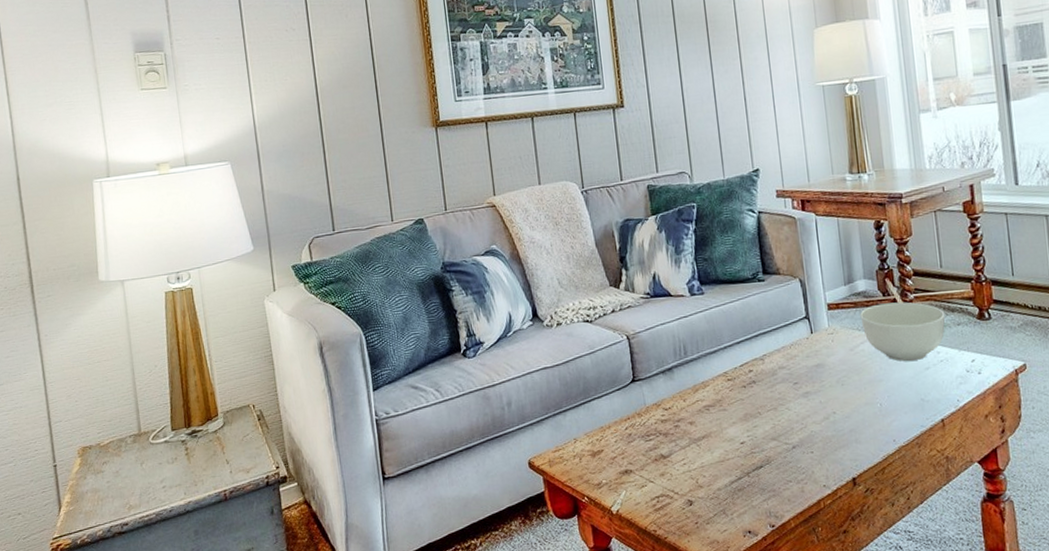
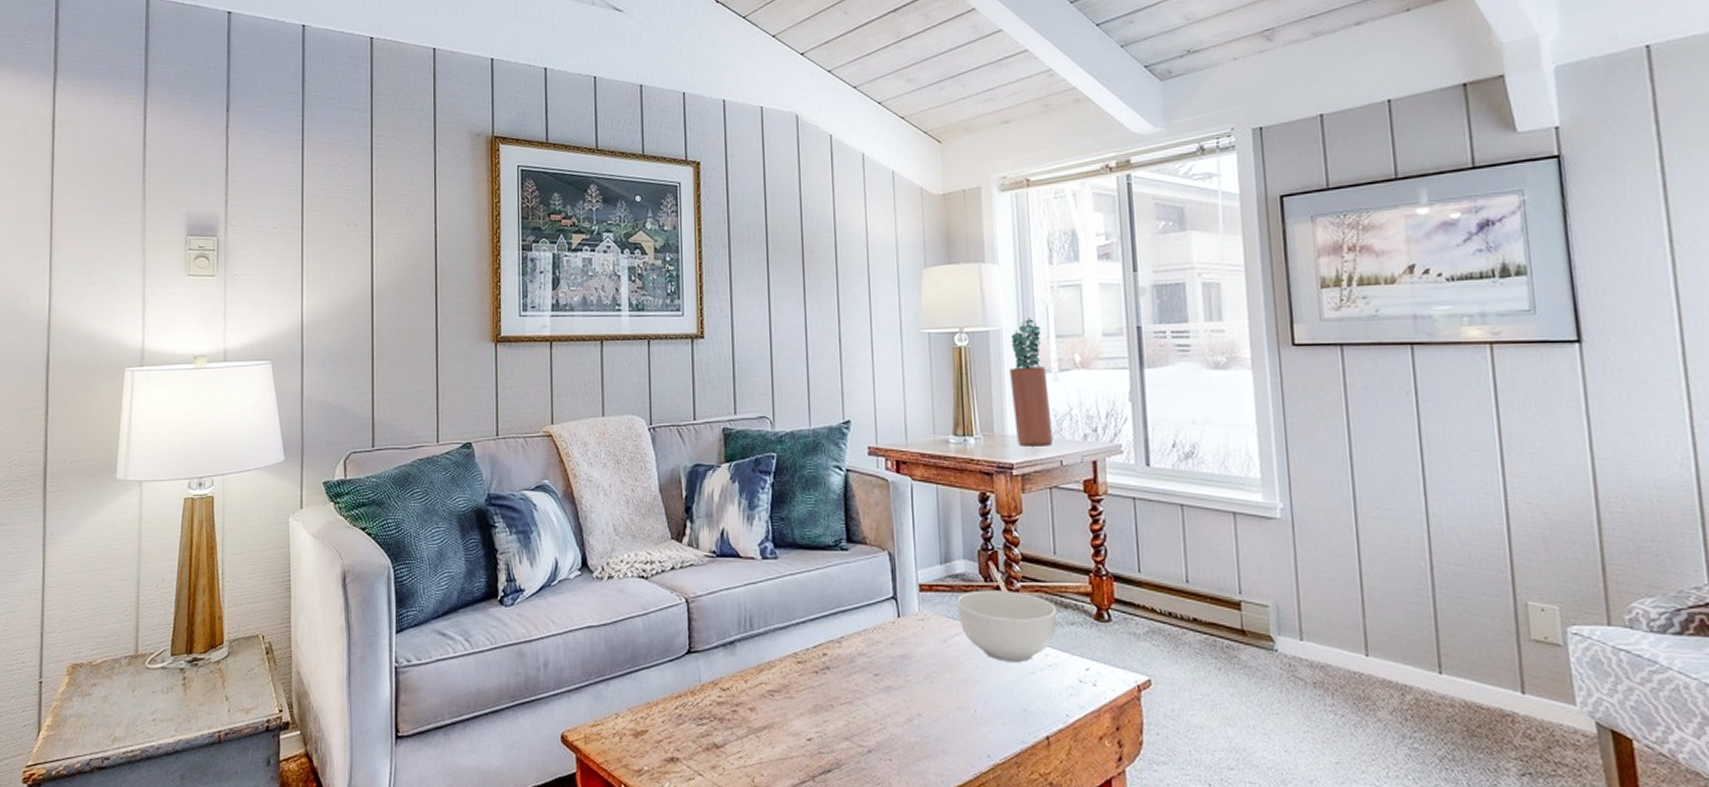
vase: none [894,64,935,178] -> present [1010,317,1053,446]

